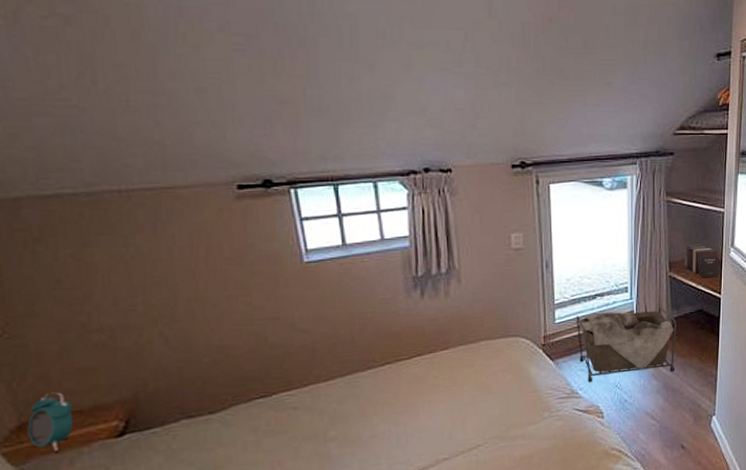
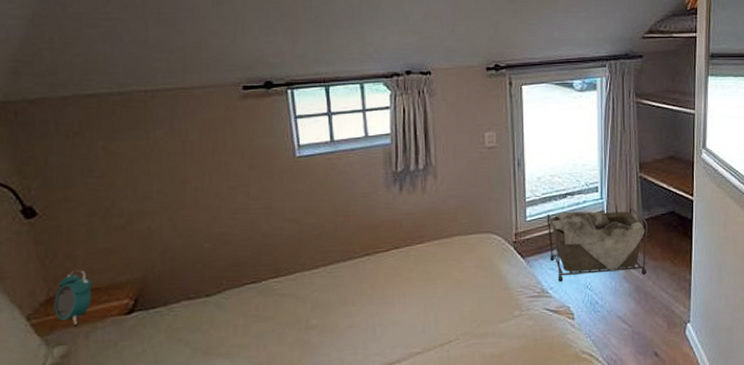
books: present [685,244,719,278] -> none [655,145,690,180]

